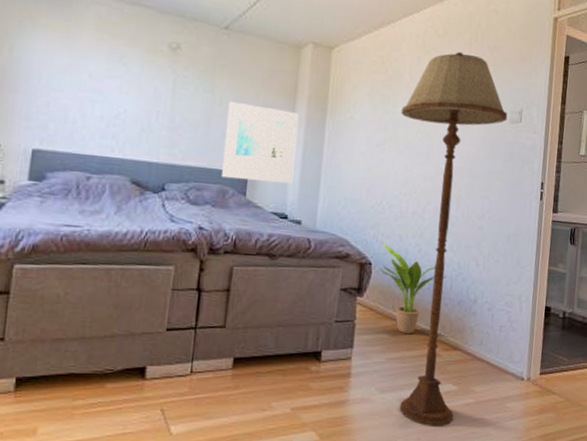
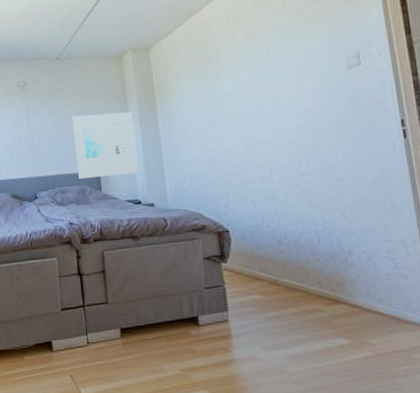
potted plant: present [380,241,446,335] -> none [236,209,311,293]
floor lamp: present [399,52,508,428] -> none [226,14,354,383]

